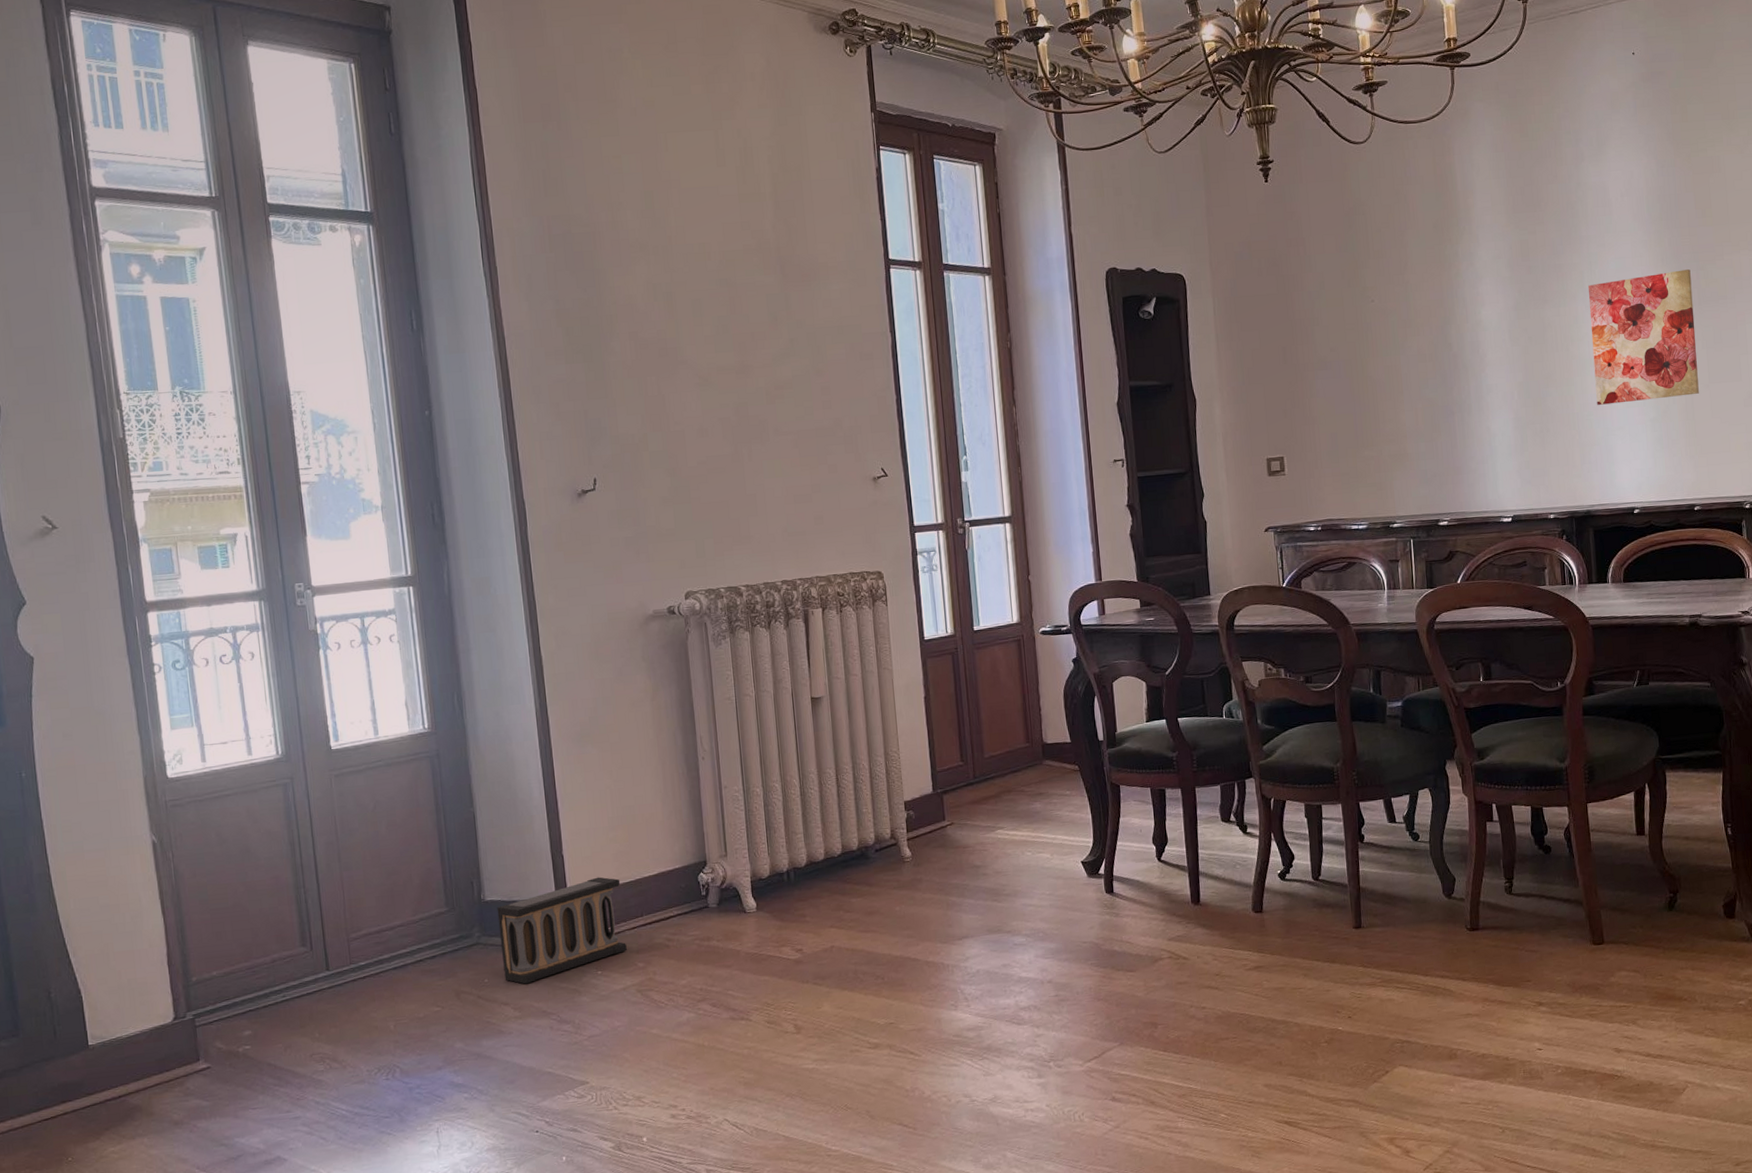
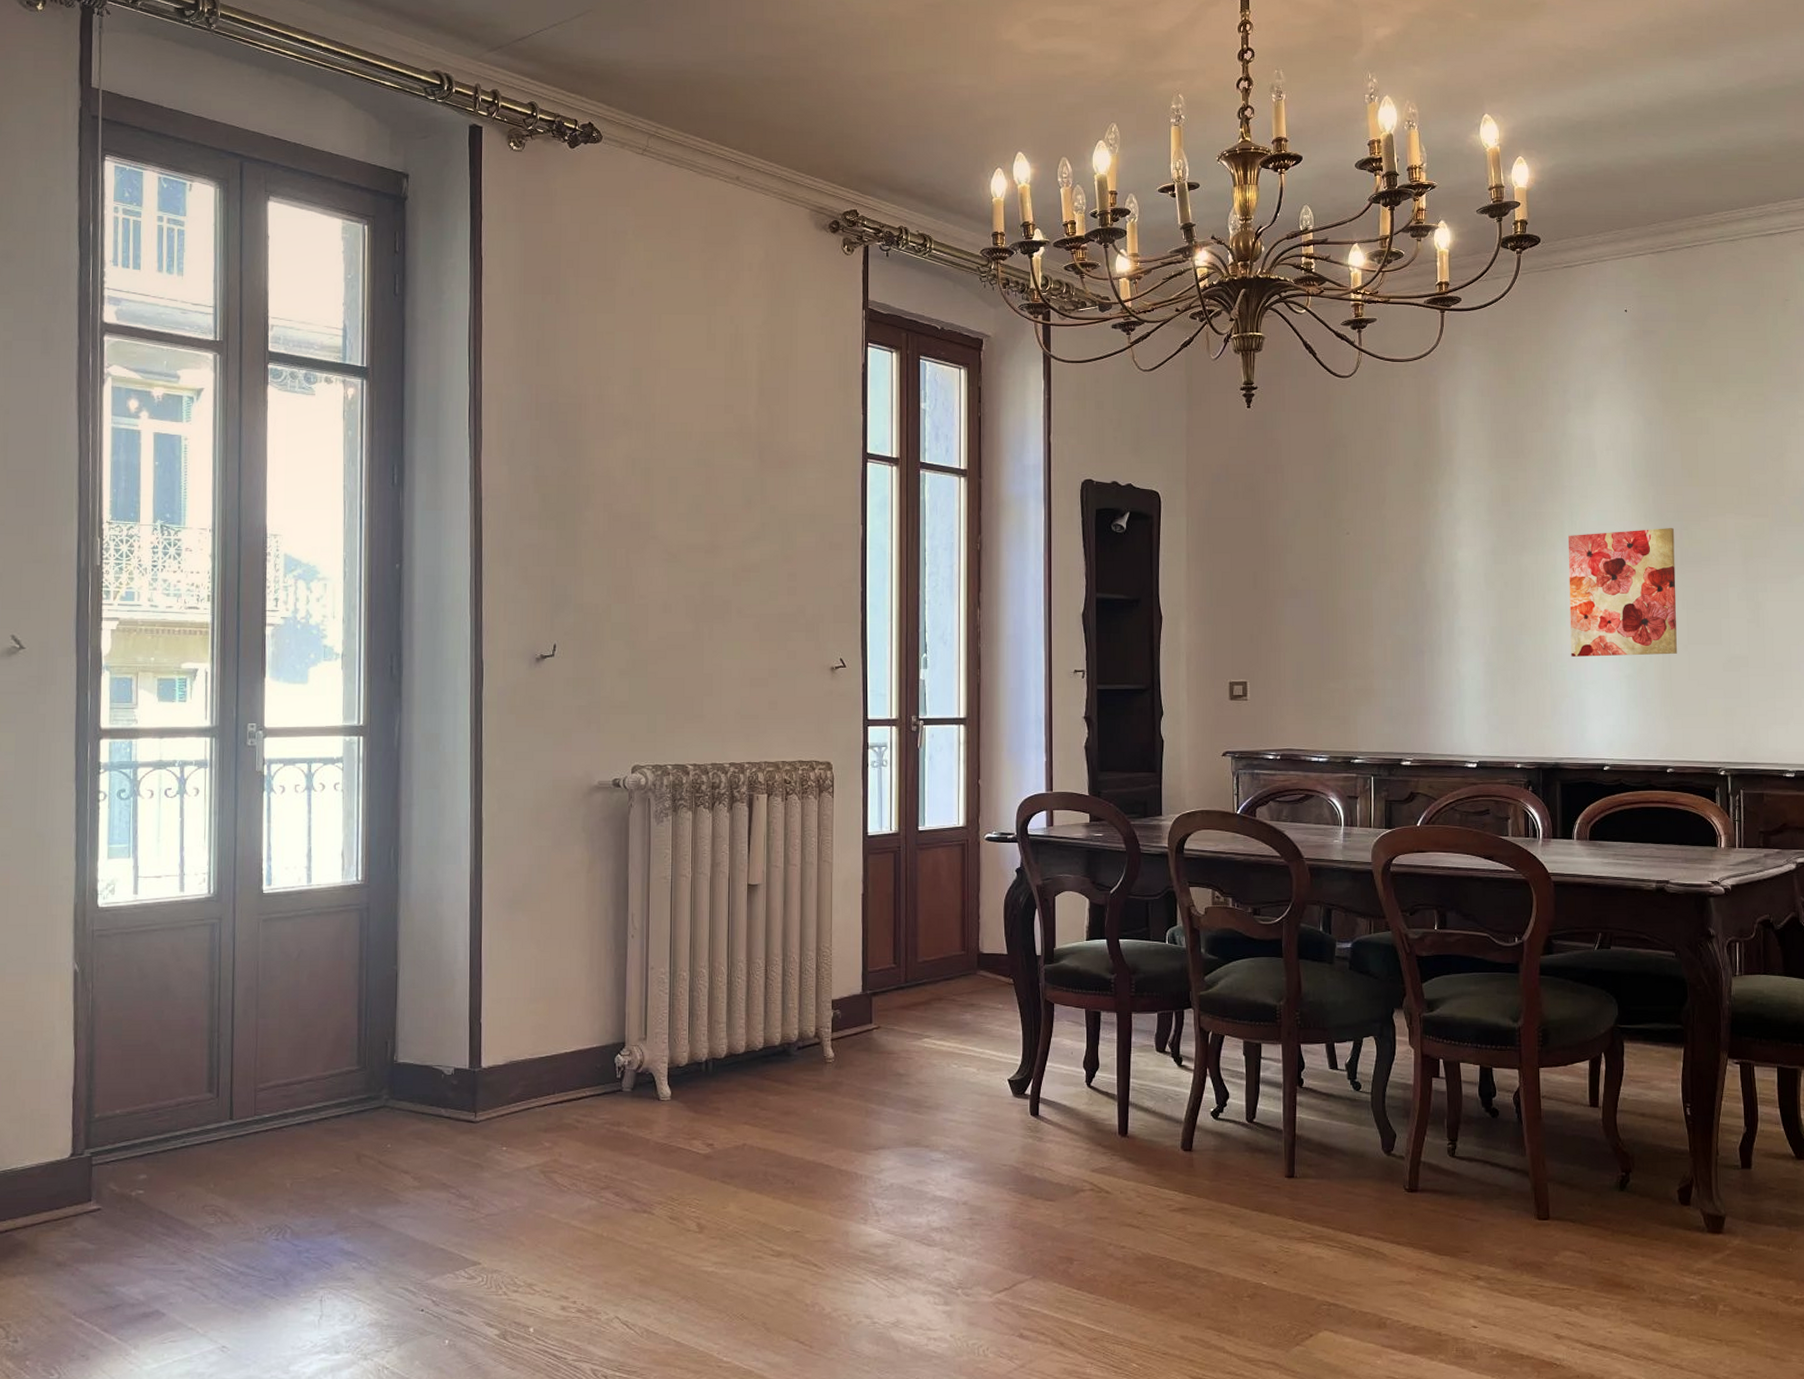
speaker: present [497,877,627,984] -> none [408,1049,536,1154]

